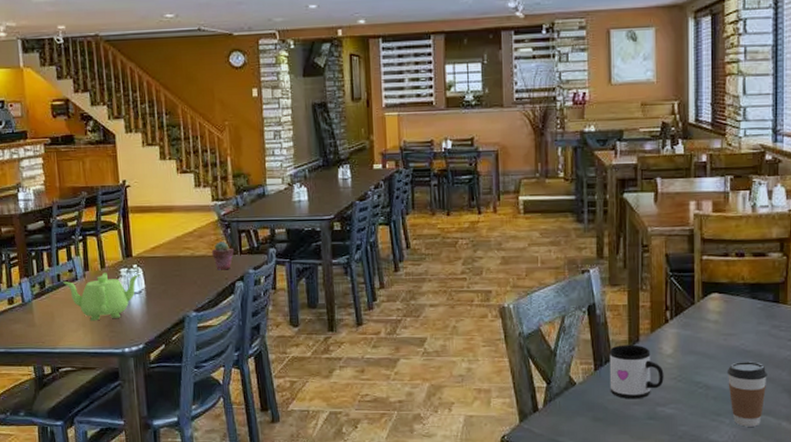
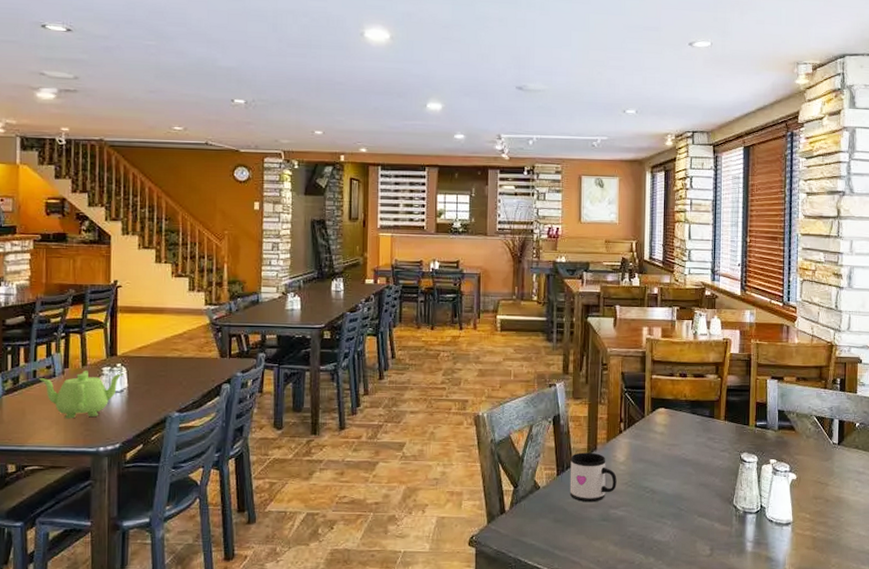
potted succulent: present [211,241,235,270] -> none [200,344,224,372]
coffee cup: present [727,361,767,427] -> none [670,469,703,528]

